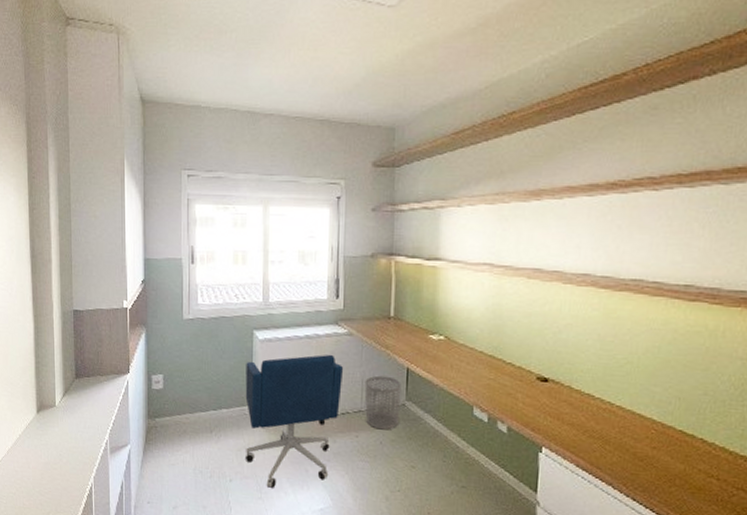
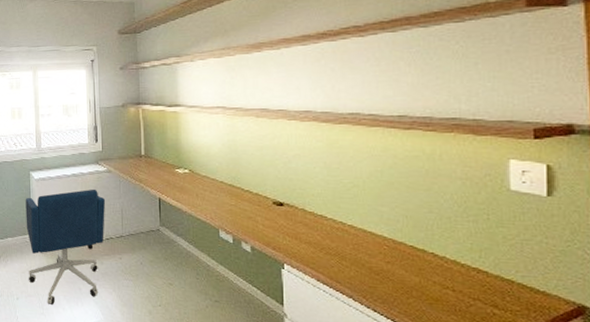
waste bin: present [364,375,402,430] -> none [124,205,156,252]

